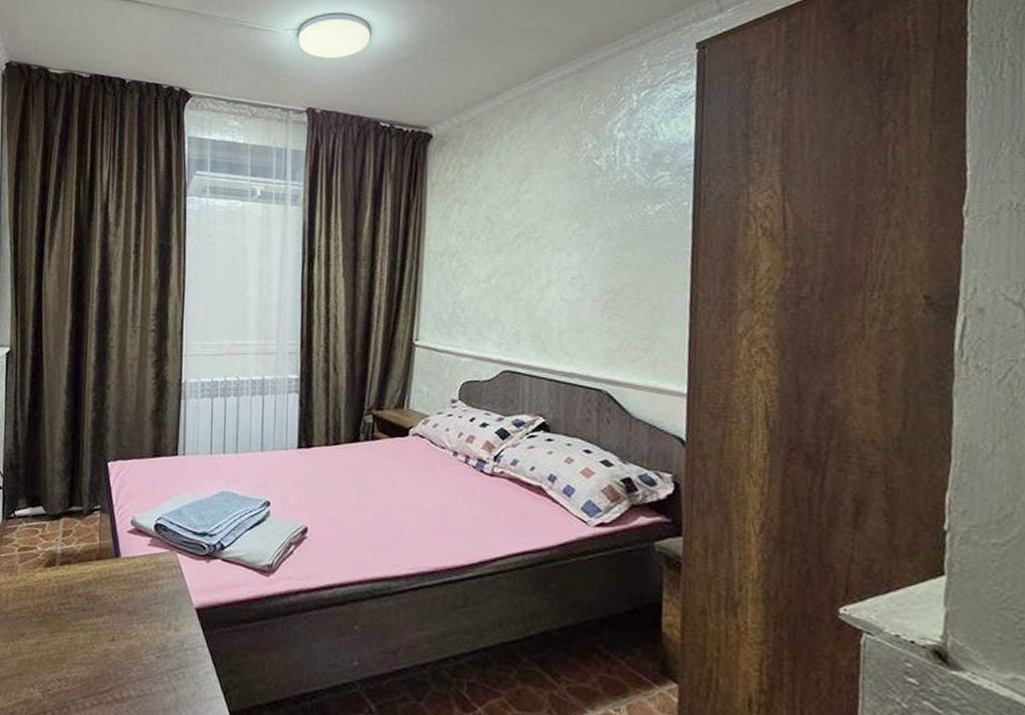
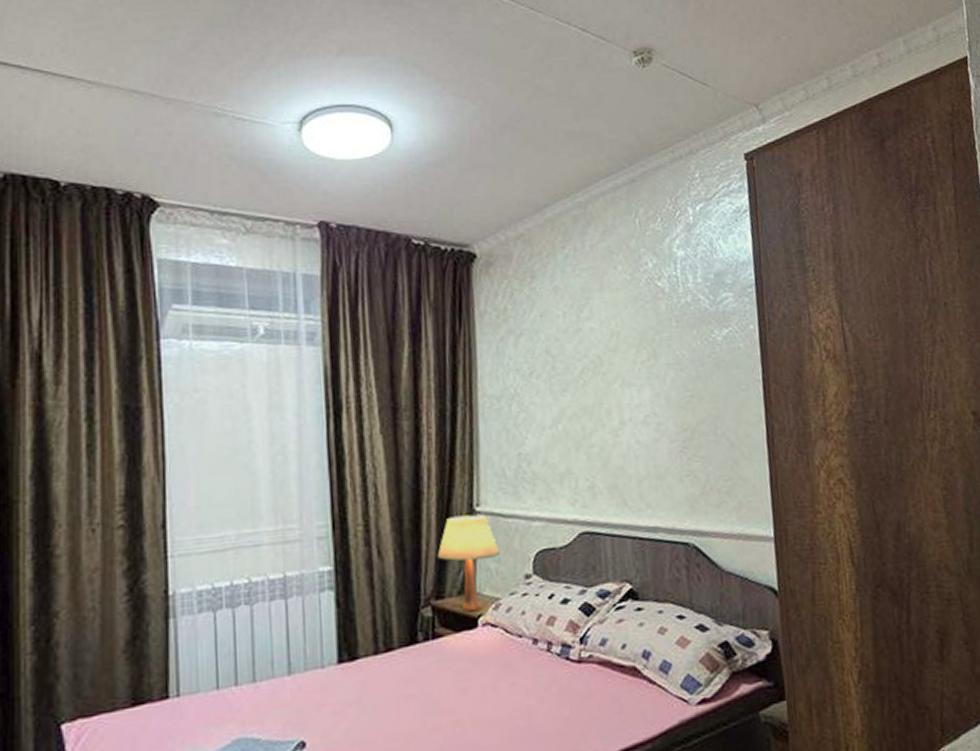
table lamp: none [380,345,432,424] -> present [437,513,500,612]

